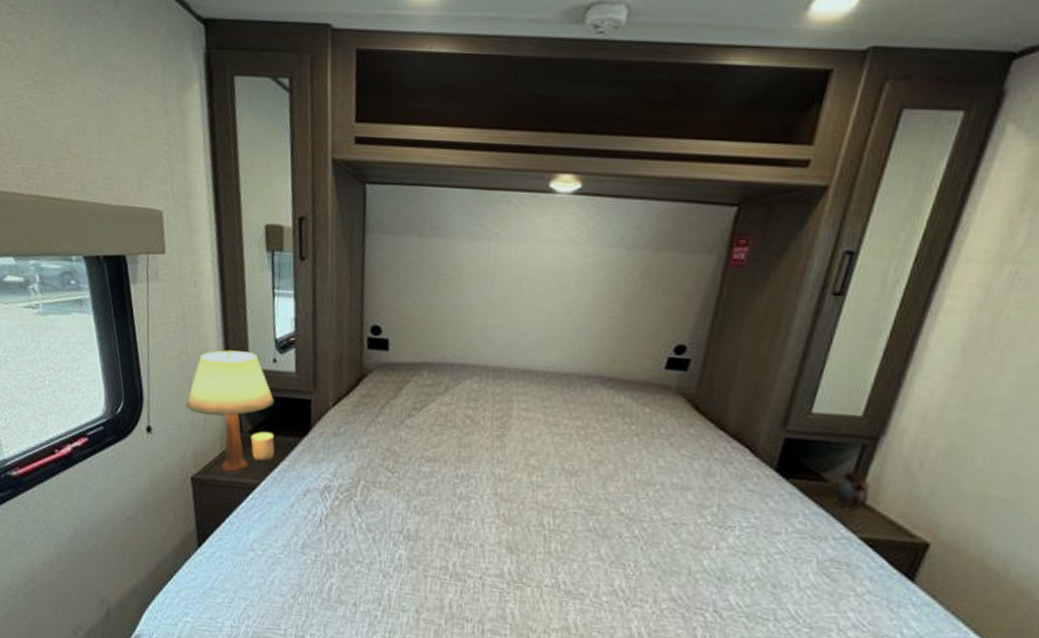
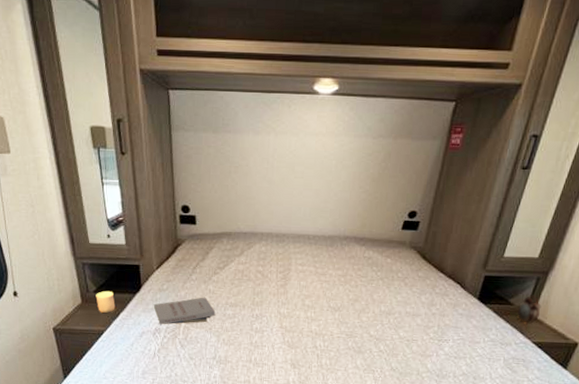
table lamp: present [185,348,275,473] -> none [42,228,112,323]
books: none [324,446,407,482] -> present [153,297,216,325]

